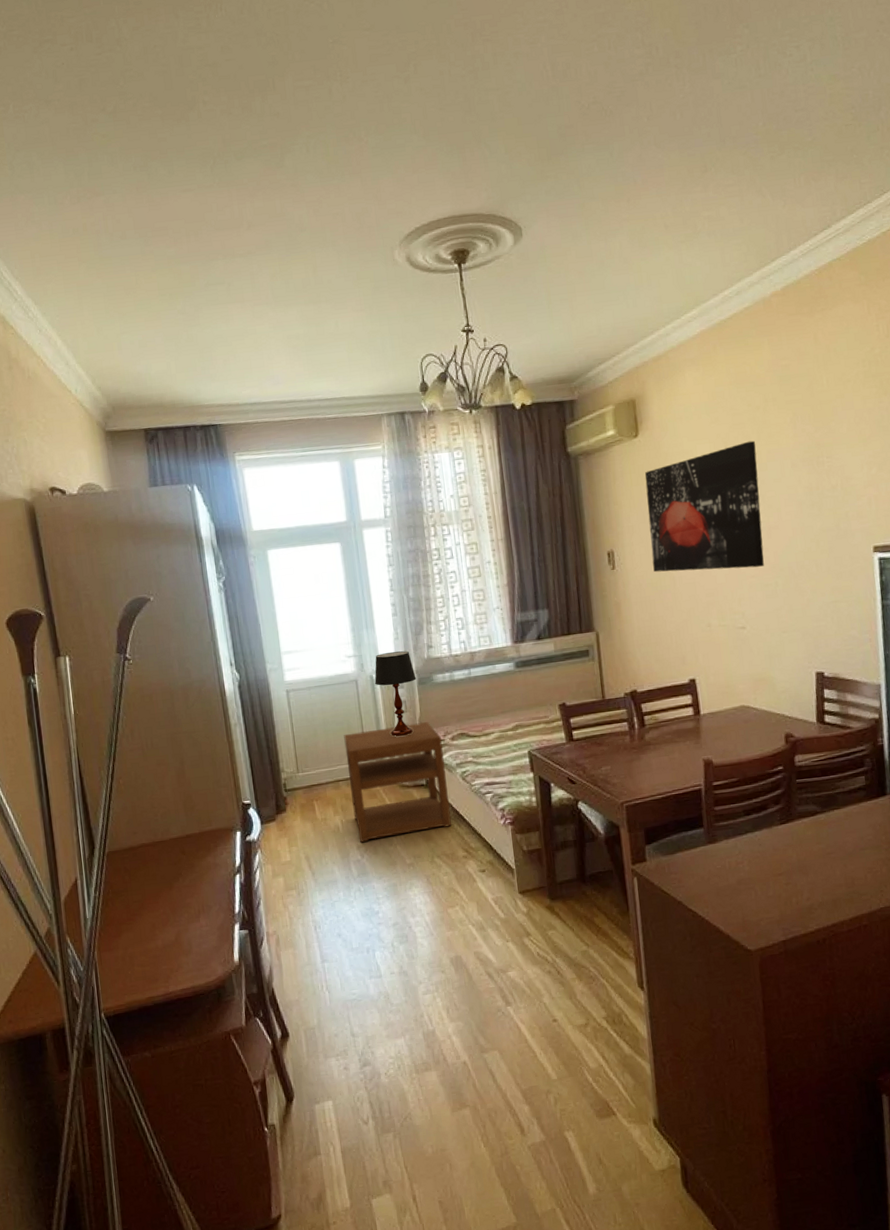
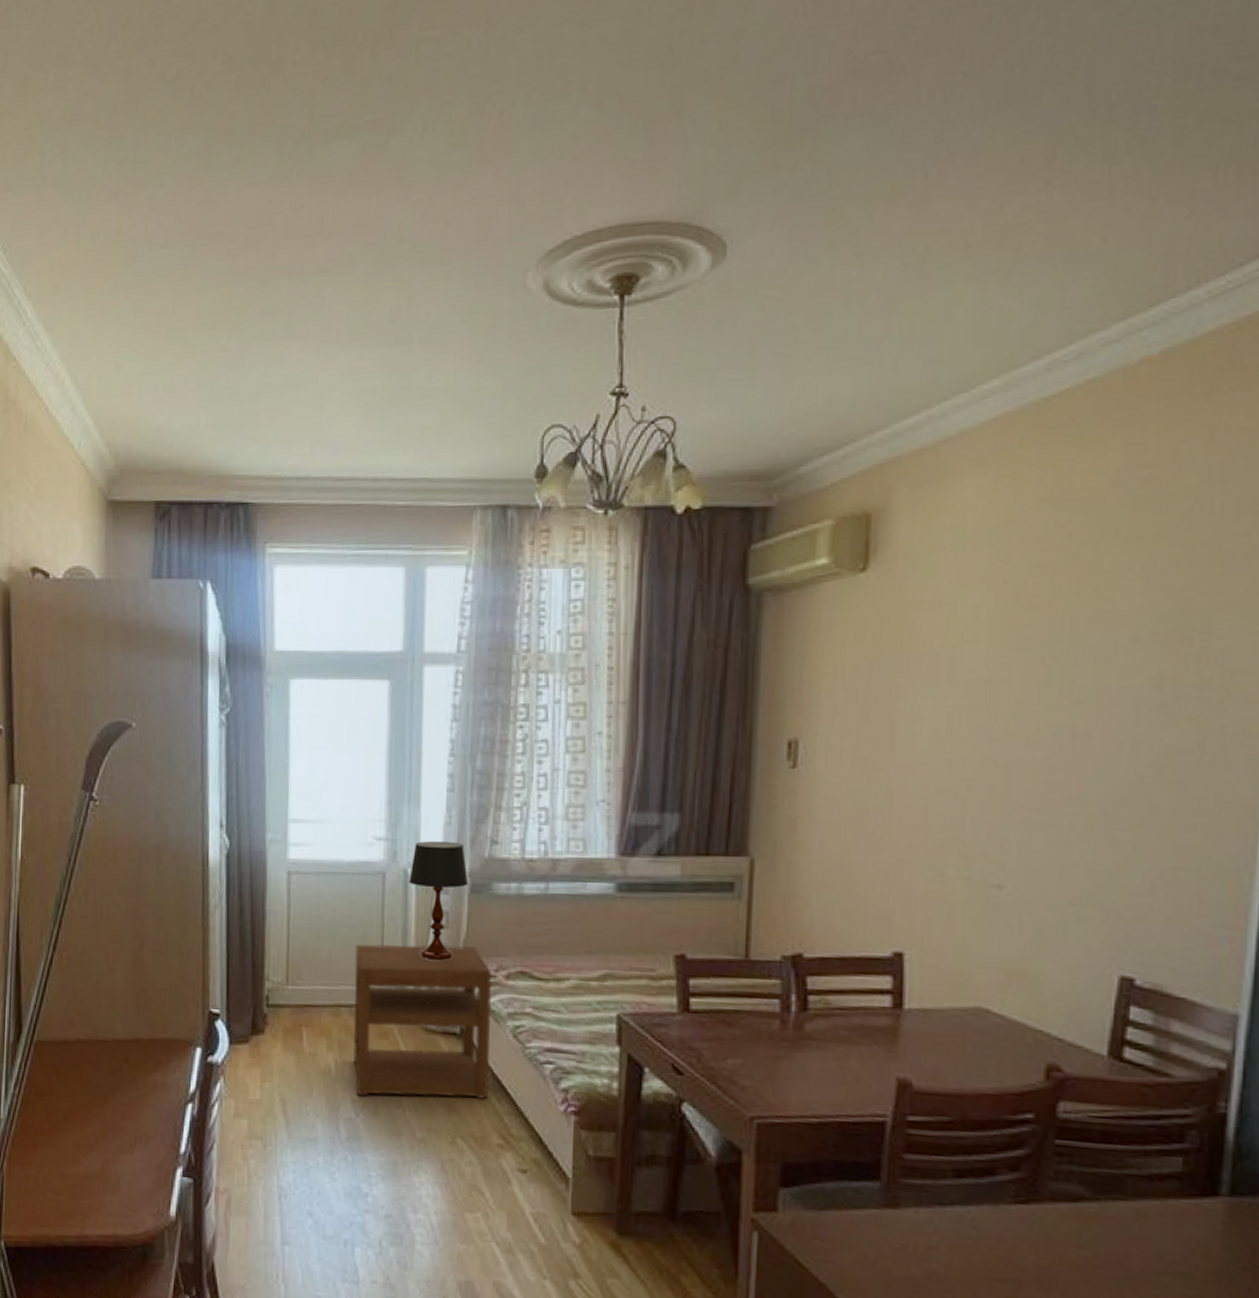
wall art: present [644,440,764,573] -> none [860,594,1070,795]

